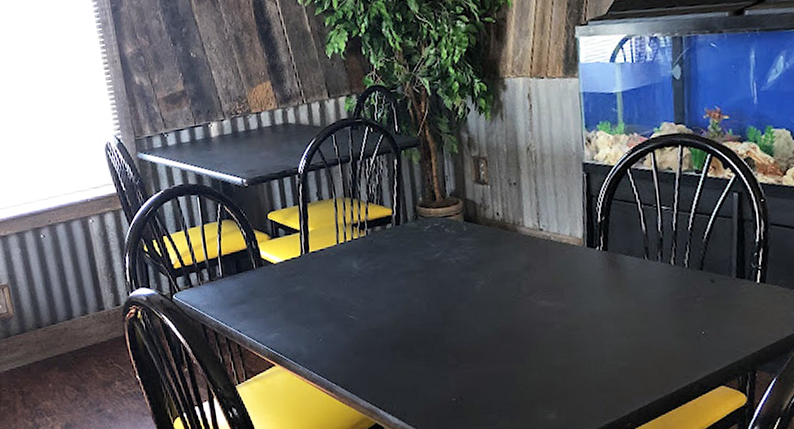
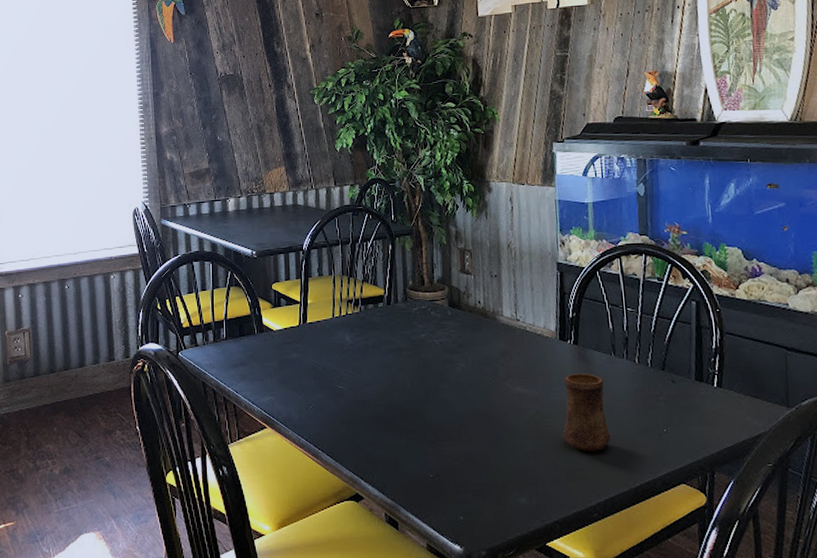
cup: none [592,280,645,361] -> present [562,373,611,451]

